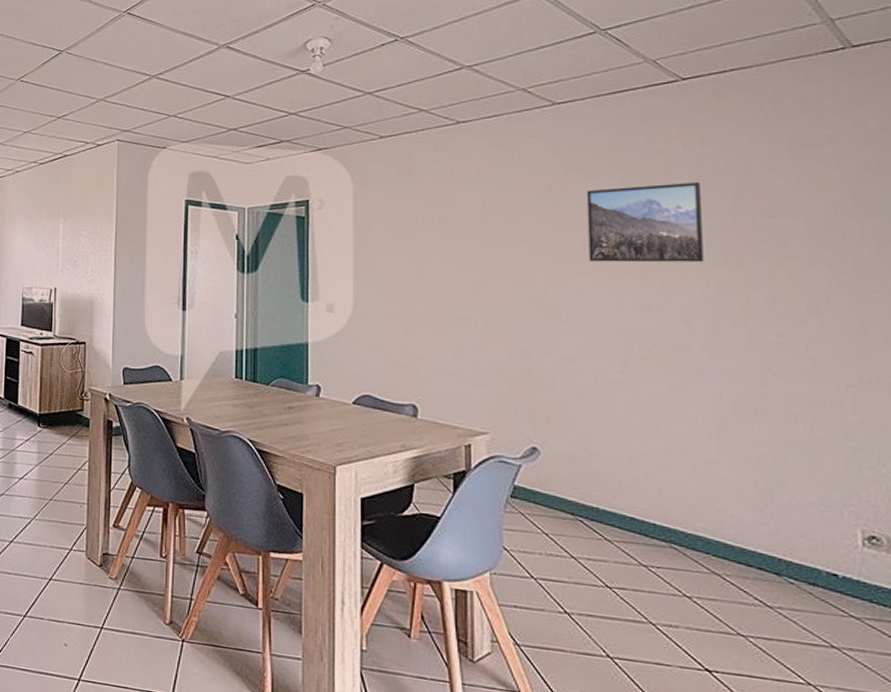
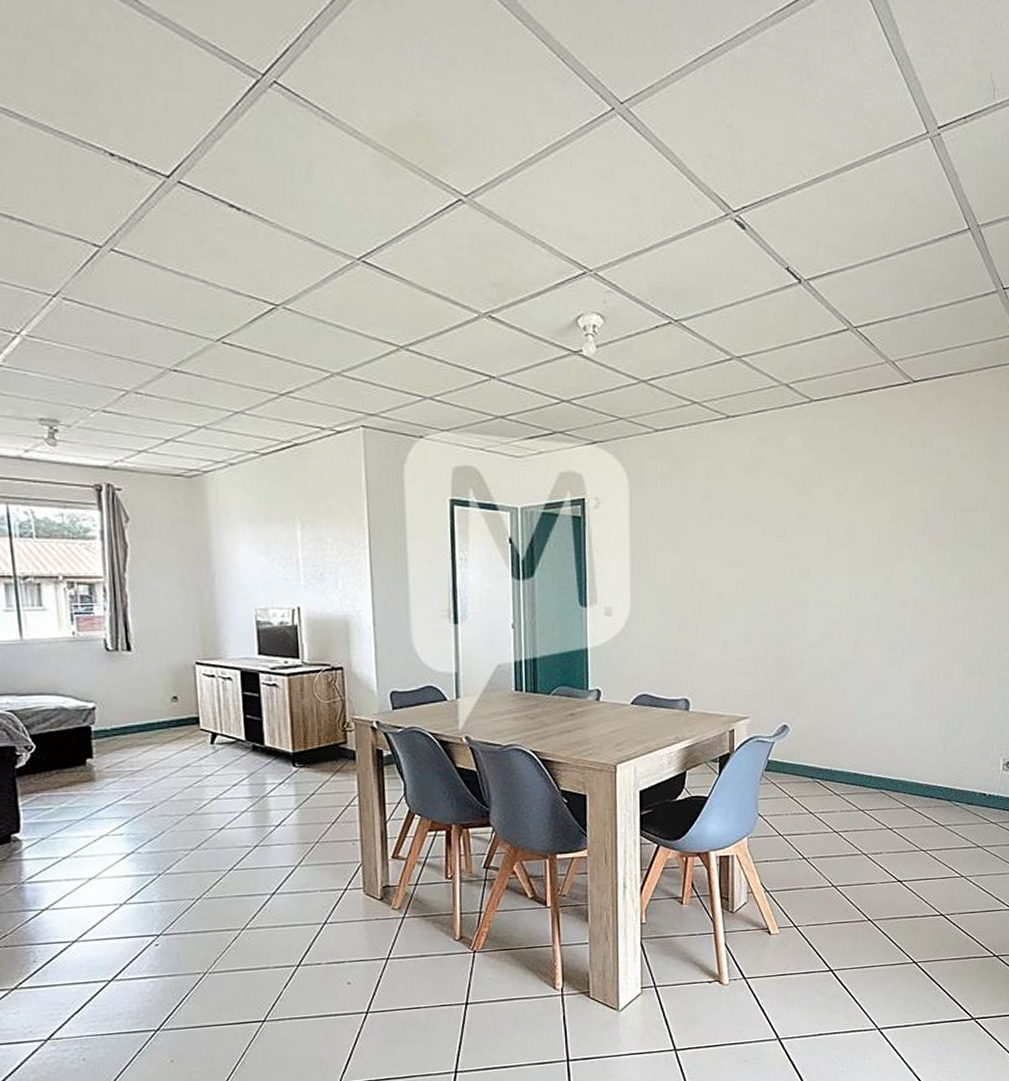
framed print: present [586,181,704,263] -> none [833,479,920,555]

